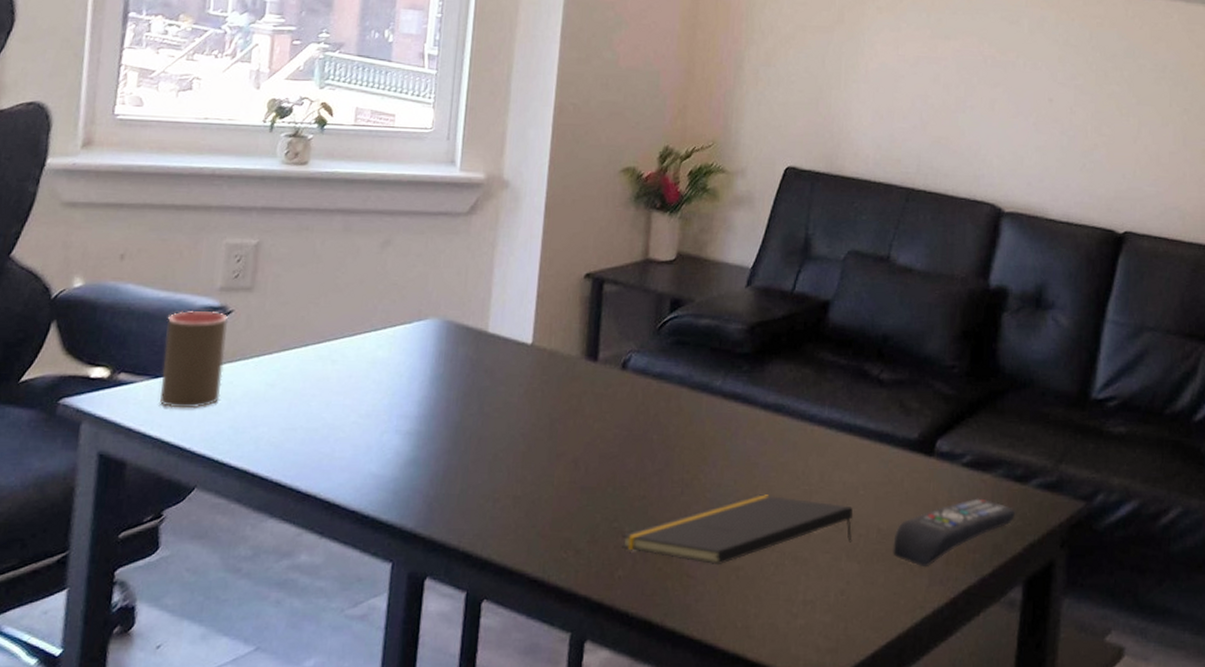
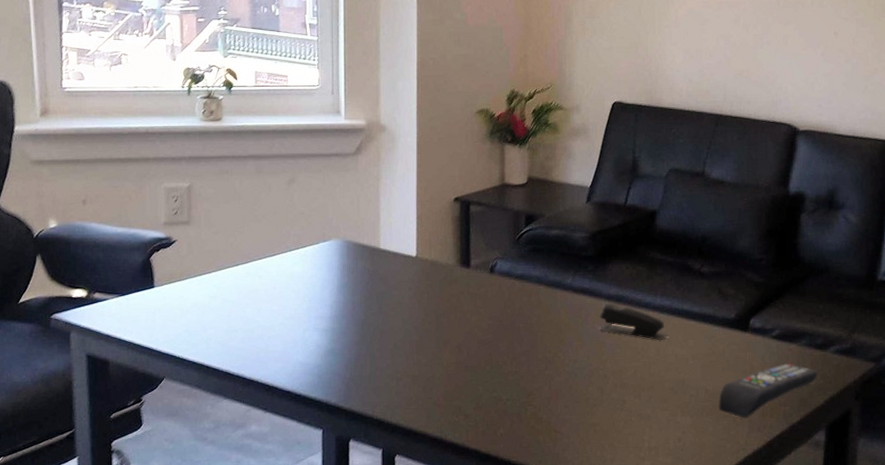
cup: present [160,311,228,409] -> none [126,242,175,318]
notepad: present [621,494,853,566] -> none [500,367,685,423]
stapler: none [750,412,834,462] -> present [598,302,667,340]

